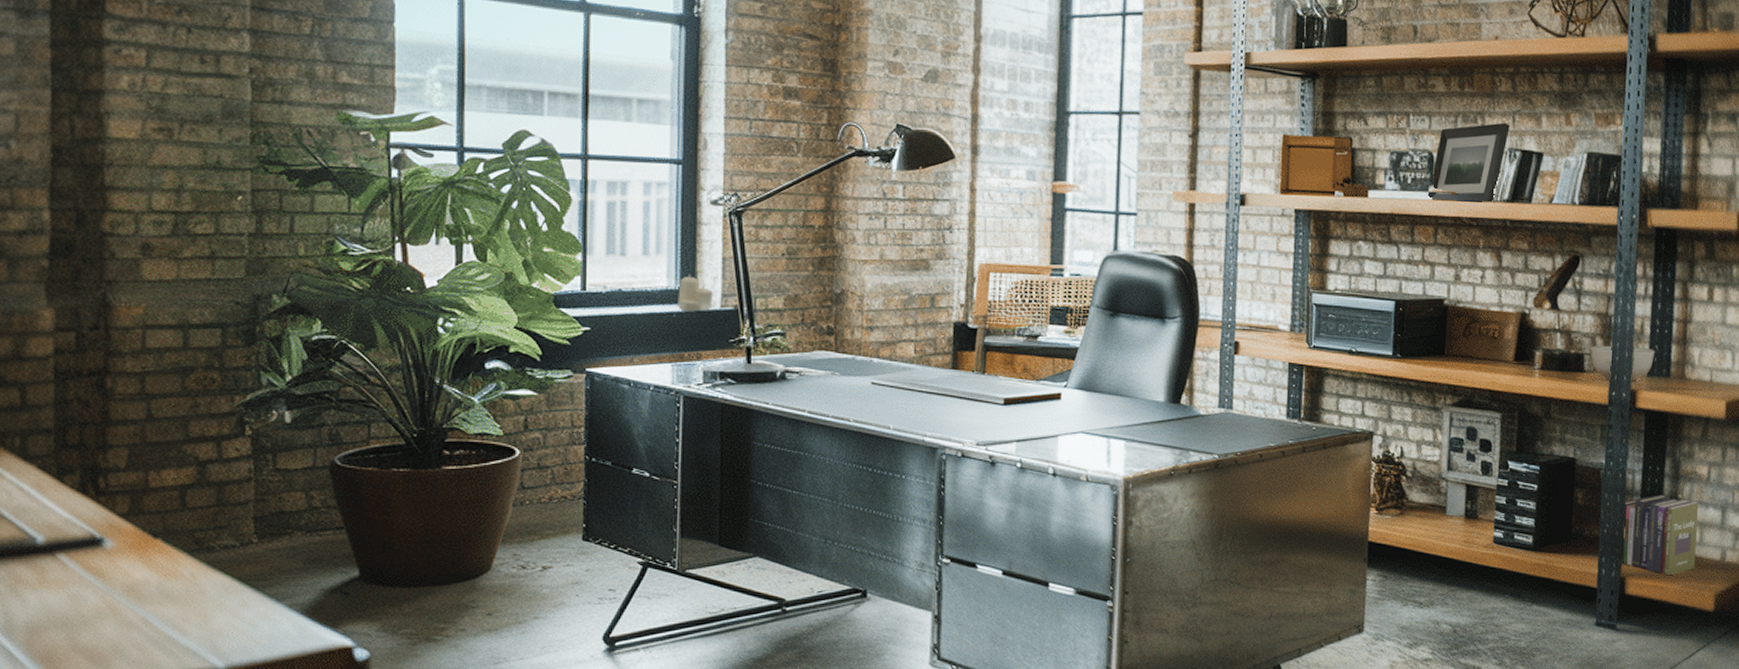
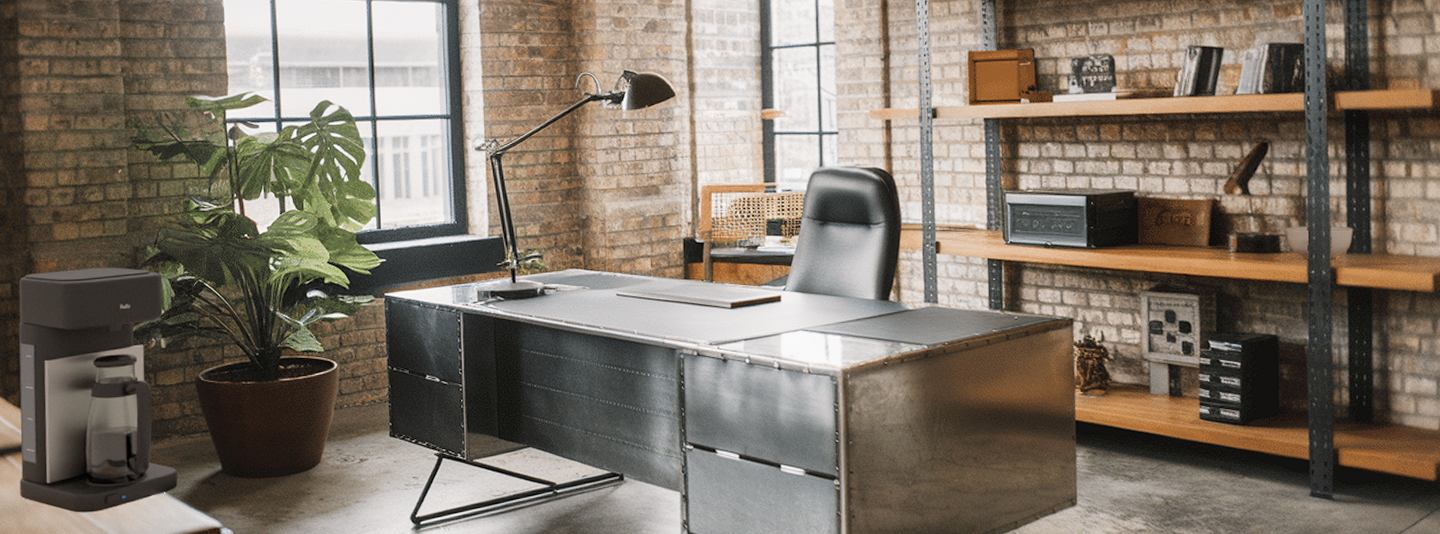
coffee maker: none [74,317,298,627] -> present [18,267,178,513]
candle: present [677,274,713,312] -> none [453,210,482,242]
picture frame: present [1427,122,1510,204] -> none [1110,22,1188,99]
books: present [1621,494,1699,576] -> none [1333,367,1412,447]

